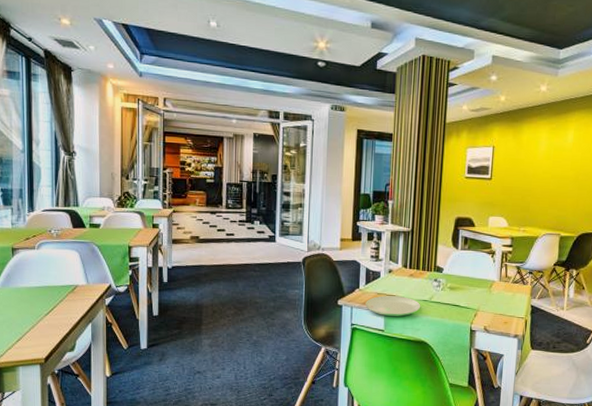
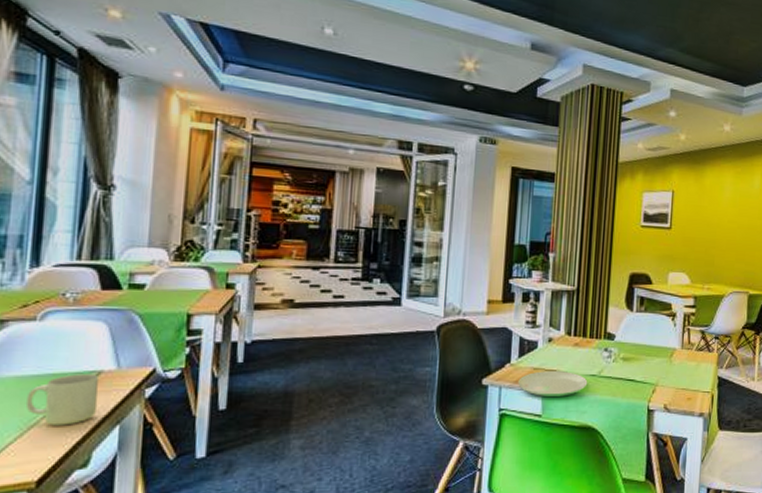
cup: none [33,287,77,322] -> present [25,374,100,426]

